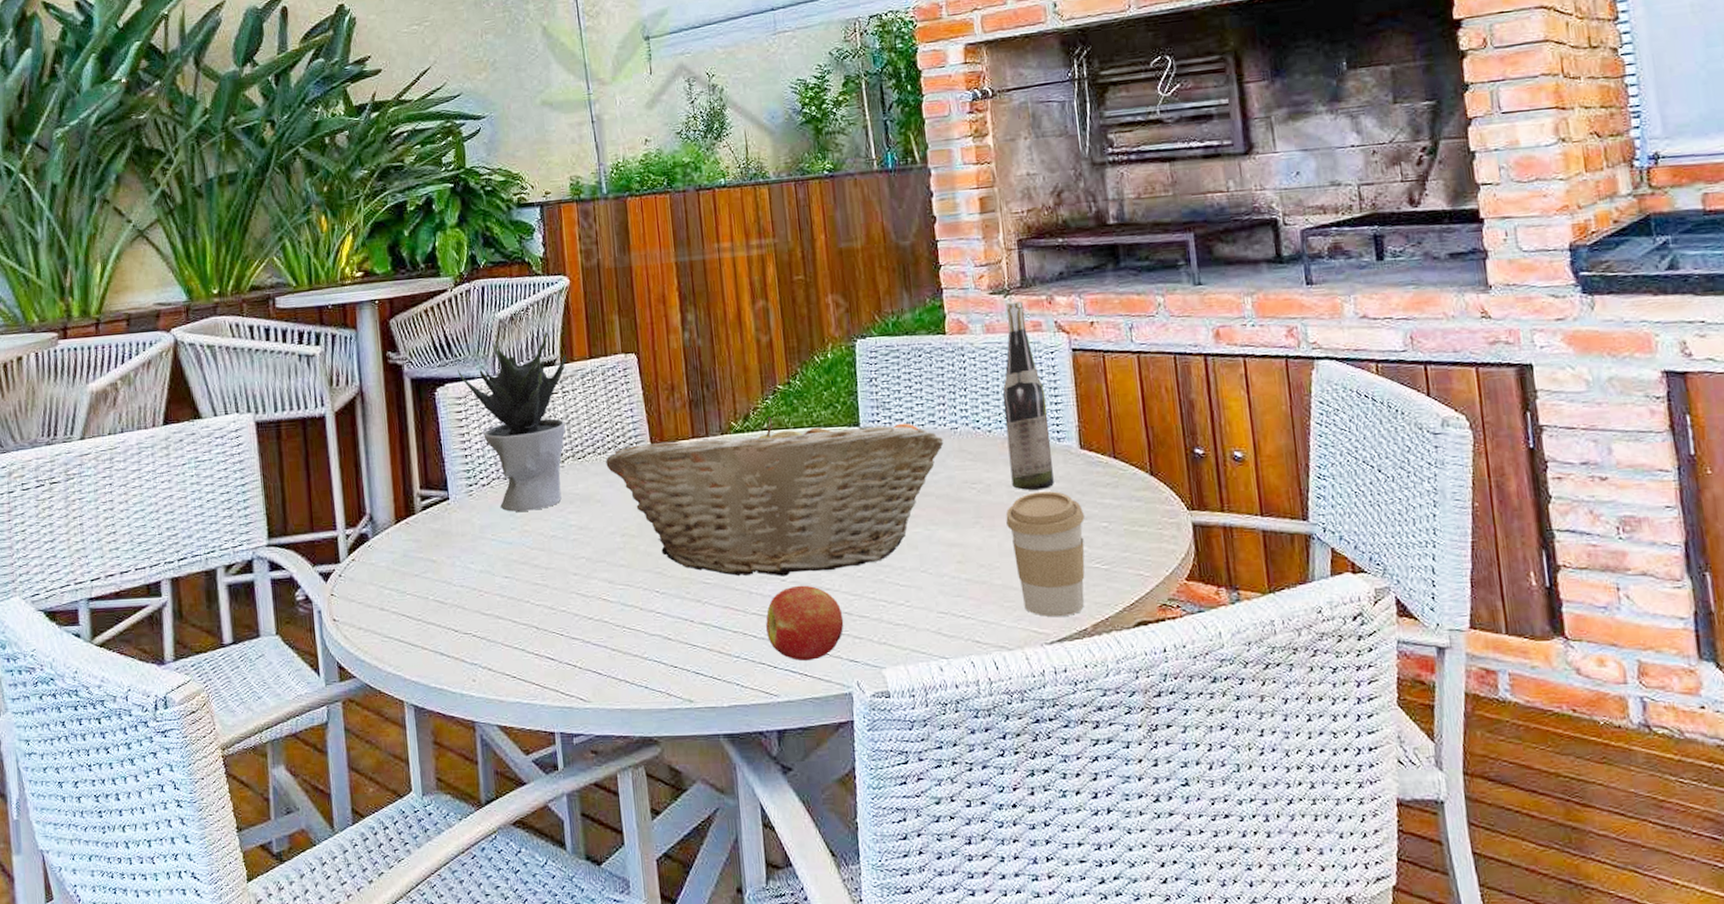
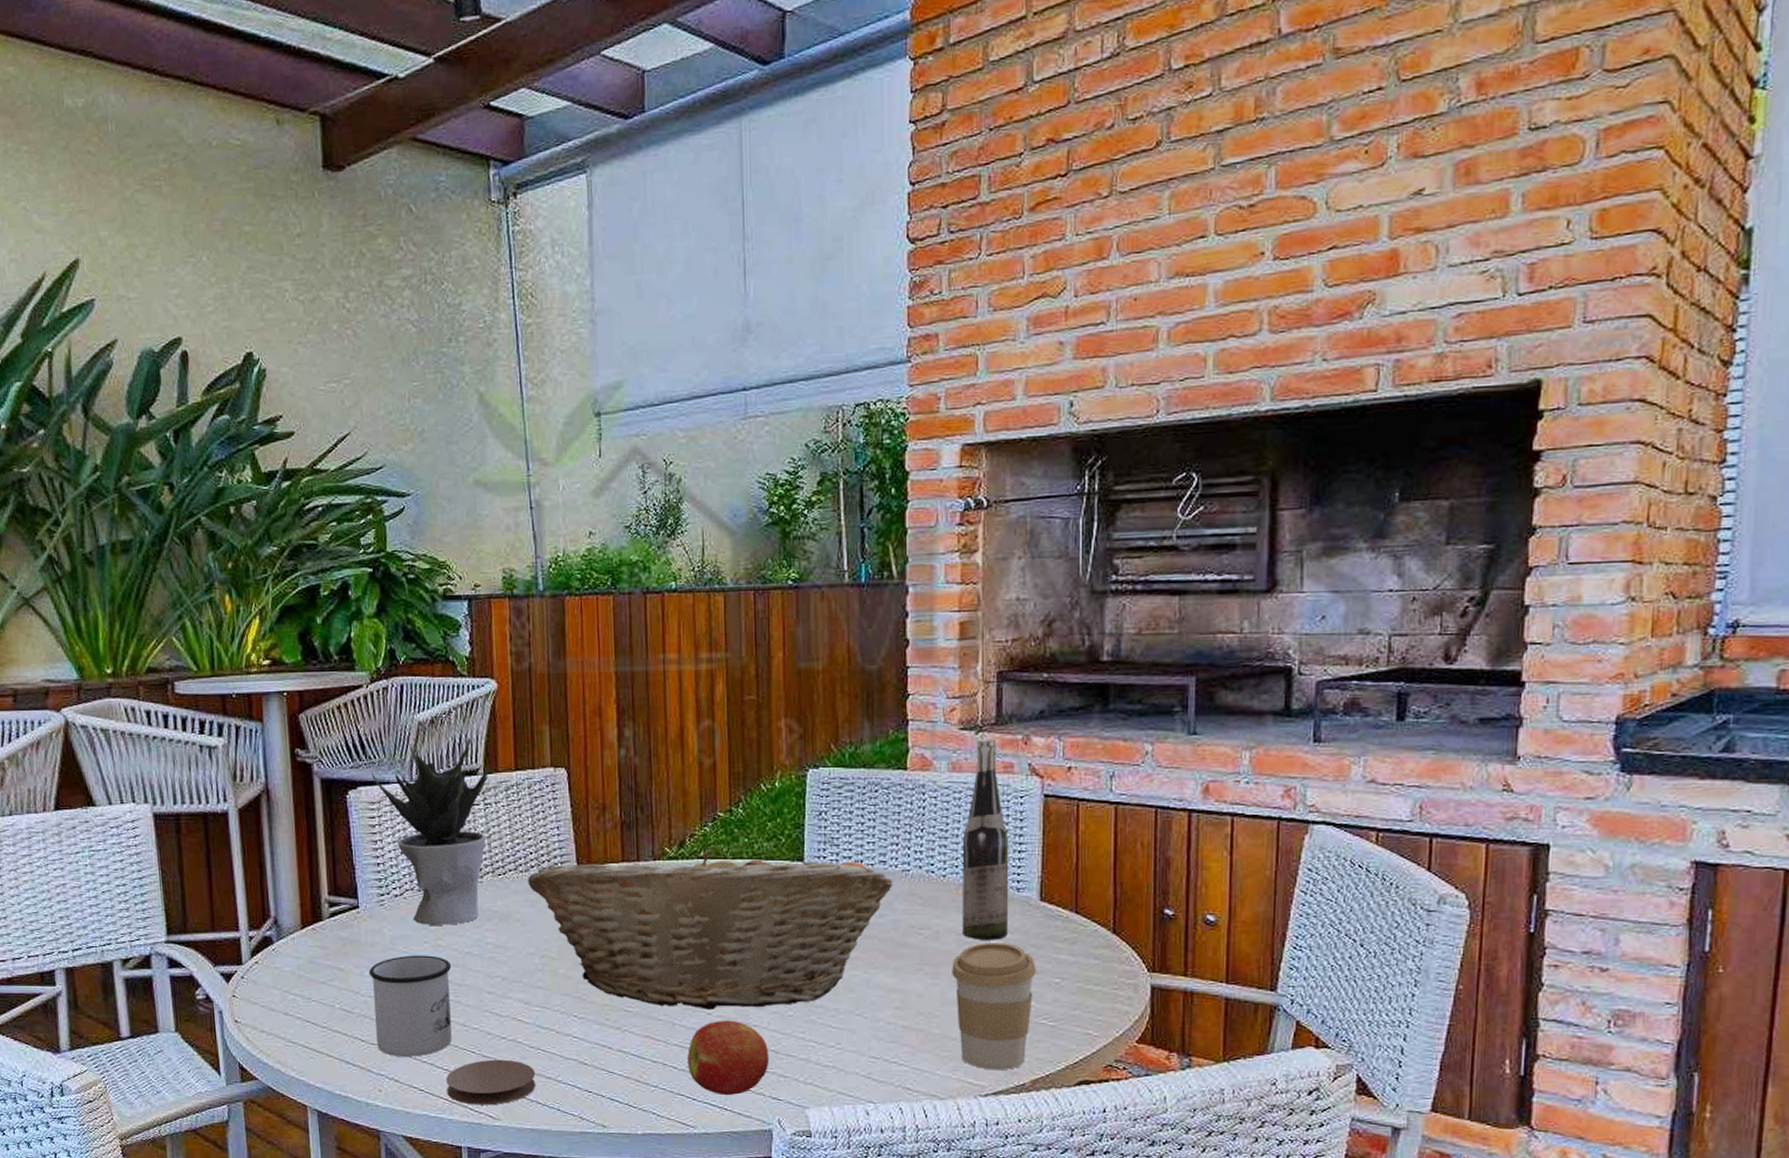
mug: none [460,541,541,644] -> present [368,955,452,1057]
coaster: none [537,640,624,689] -> present [446,1059,536,1106]

